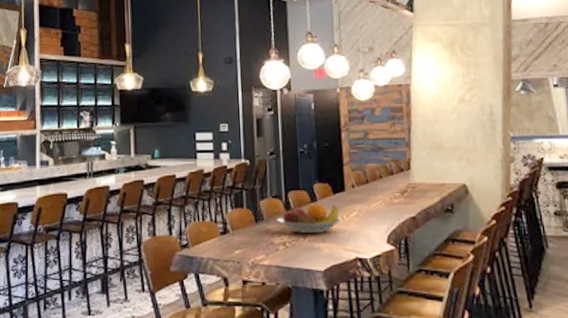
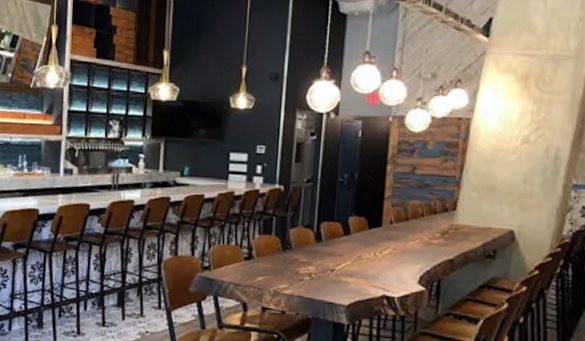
fruit bowl: present [276,203,343,234] -> none [305,236,375,268]

